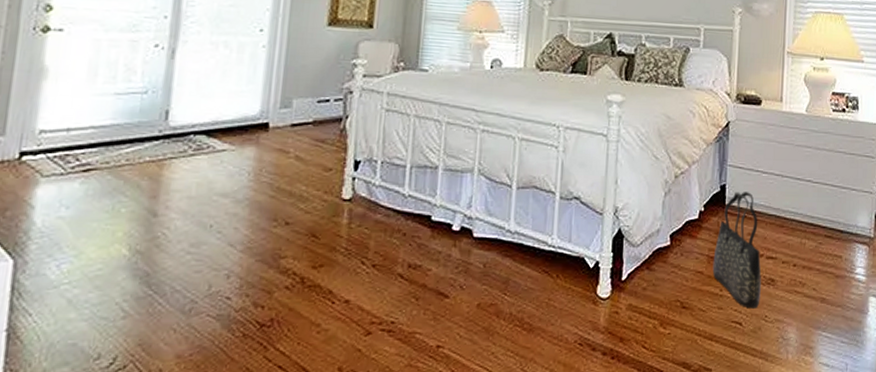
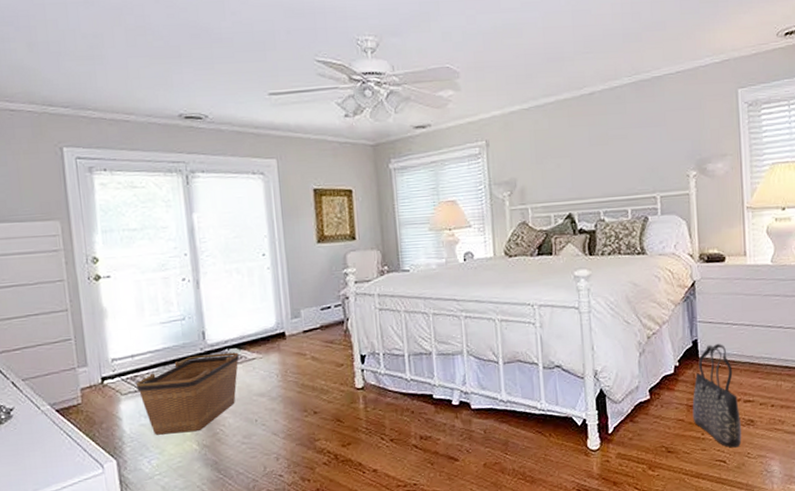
bicycle basket: none [64,138,206,233] -> present [135,352,239,435]

